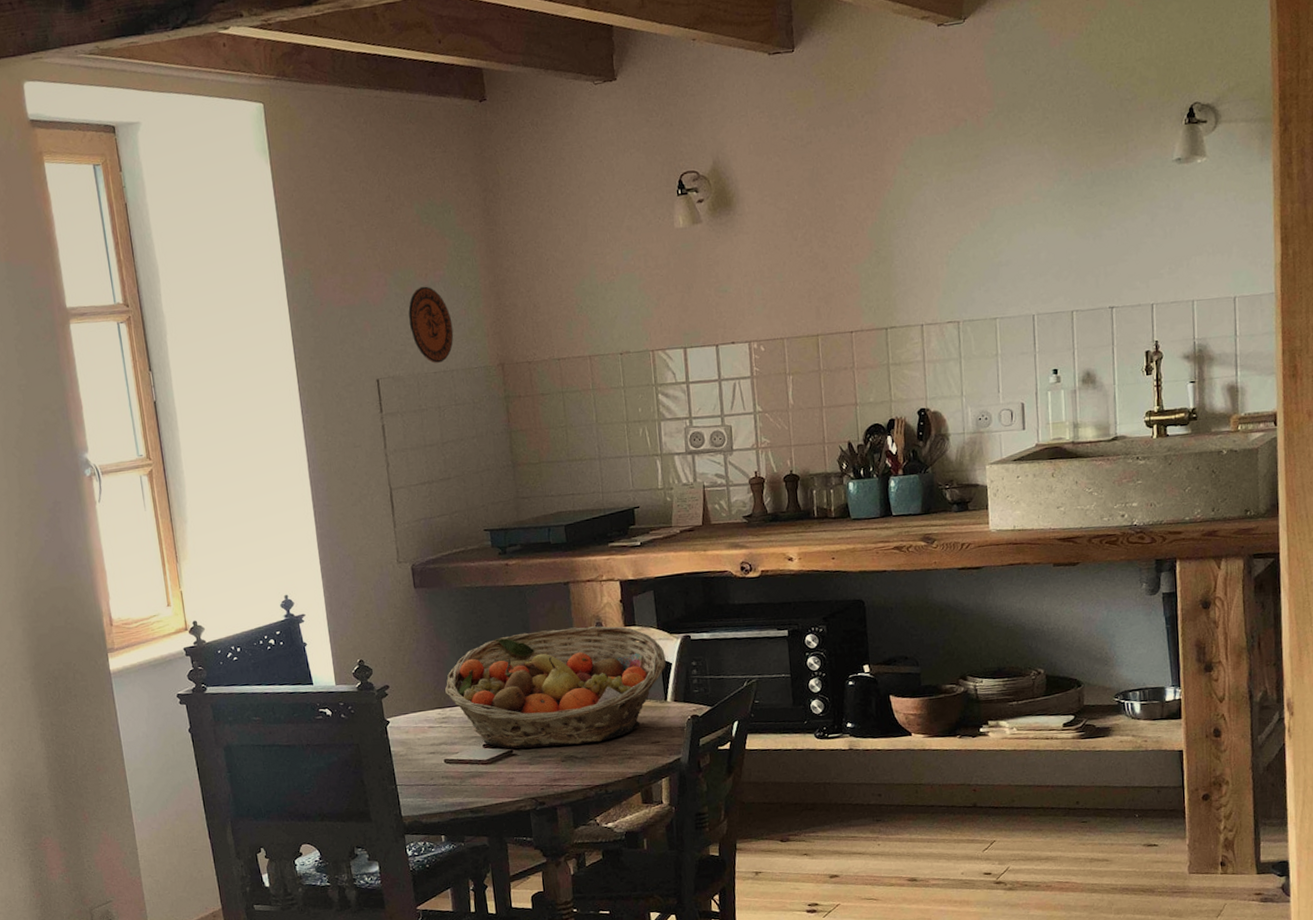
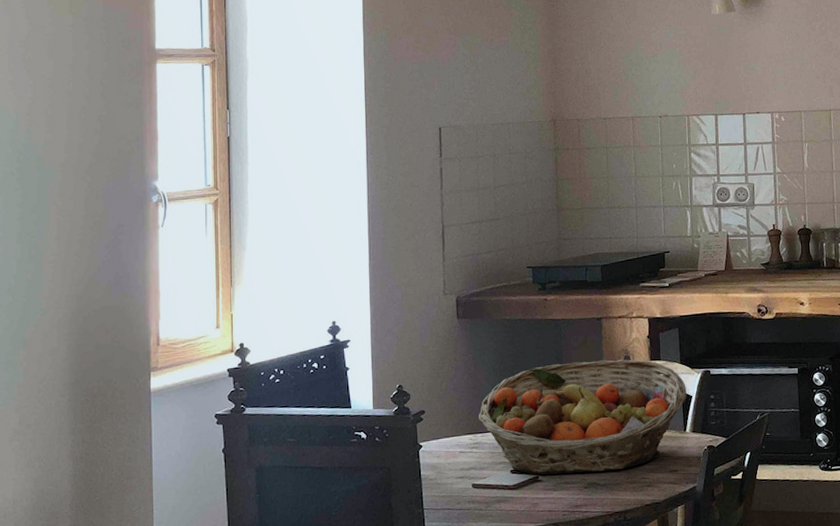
decorative plate: present [408,286,454,363] -> none [473,49,513,116]

